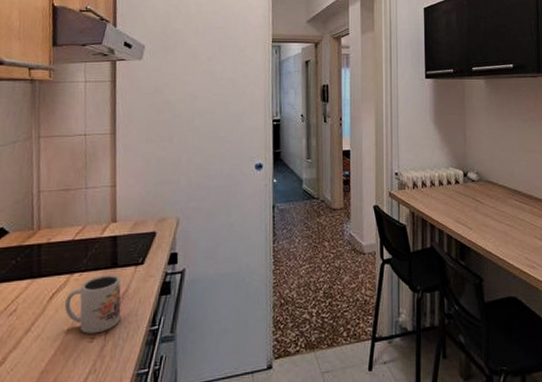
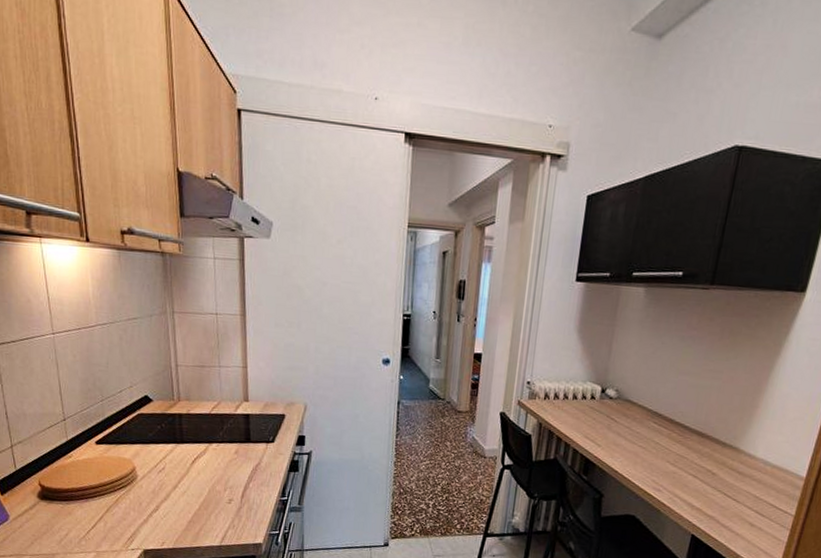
mug: present [64,275,121,334] -> none [205,447,255,497]

